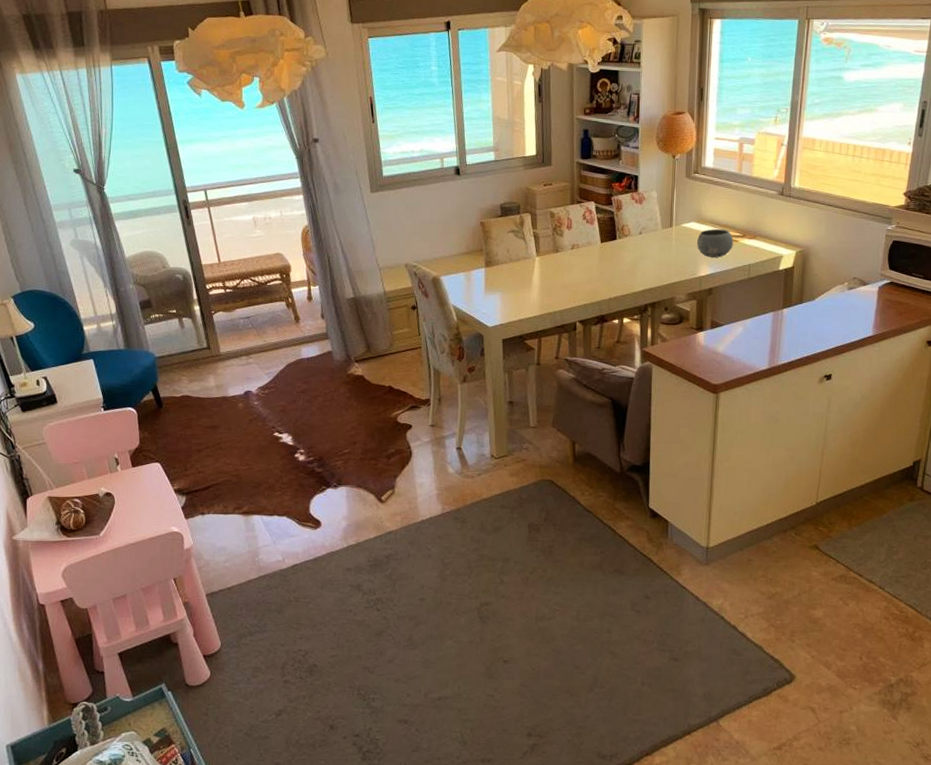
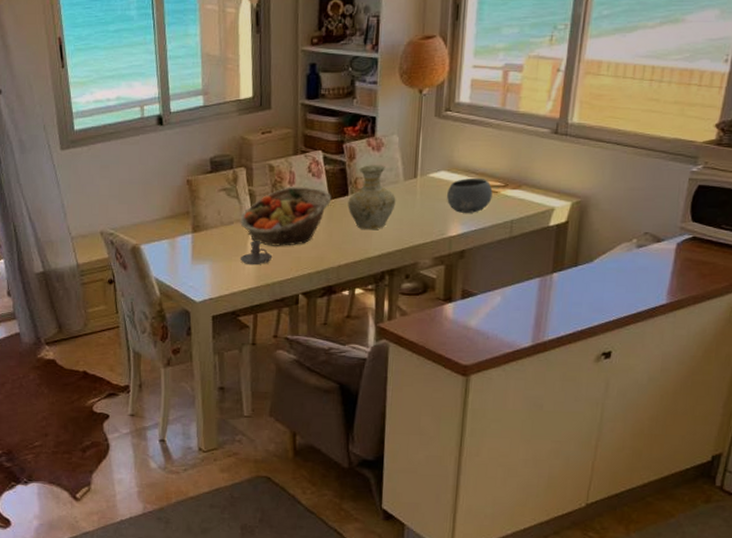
fruit basket: none [526,231,603,281] -> present [240,187,332,246]
candle holder: none [526,275,553,297] -> present [239,241,272,265]
vase: none [616,215,656,269] -> present [348,165,396,230]

